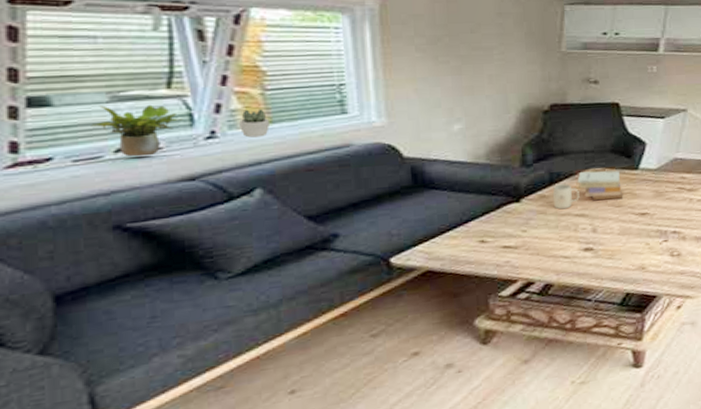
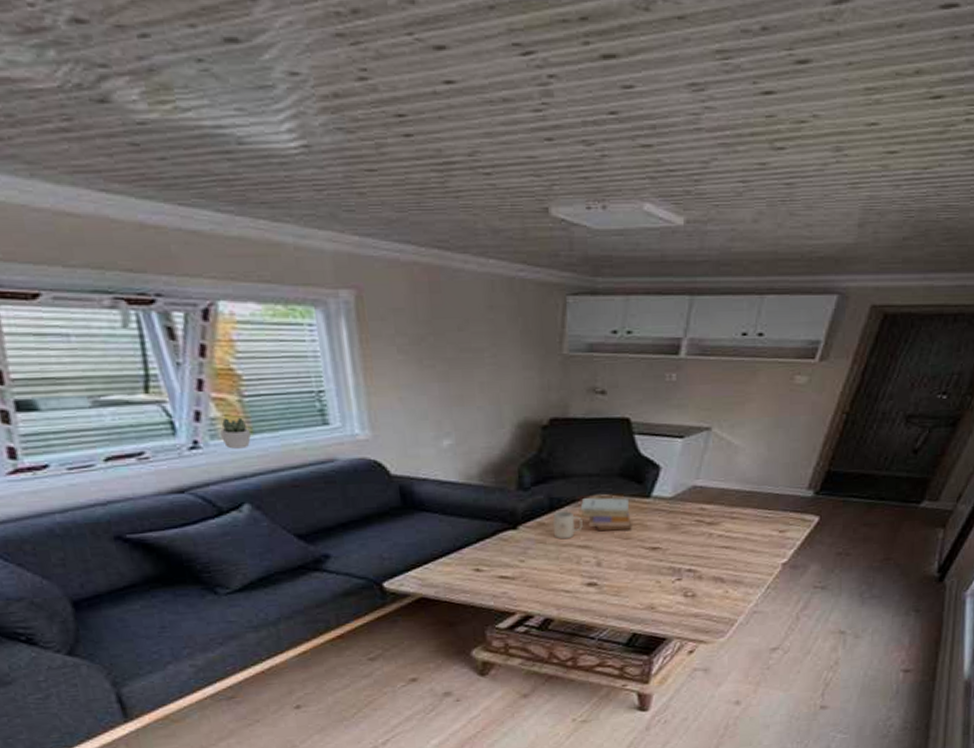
potted plant: present [91,104,183,157] -> none [78,410,165,467]

